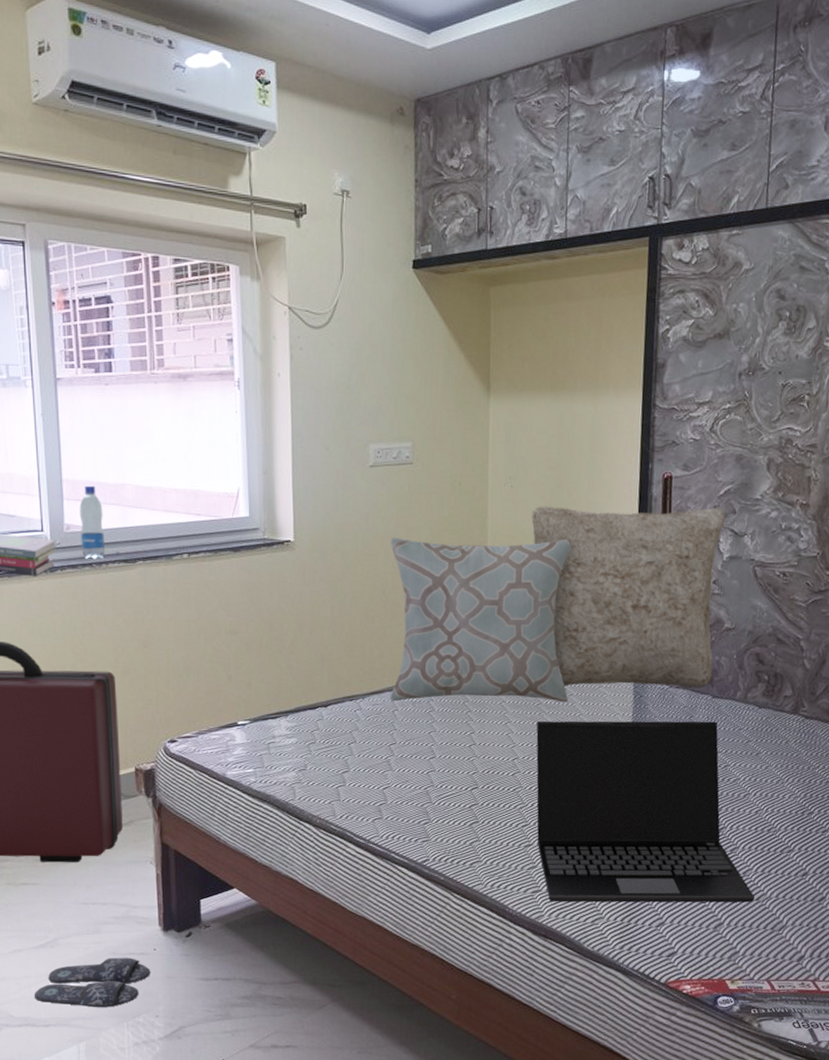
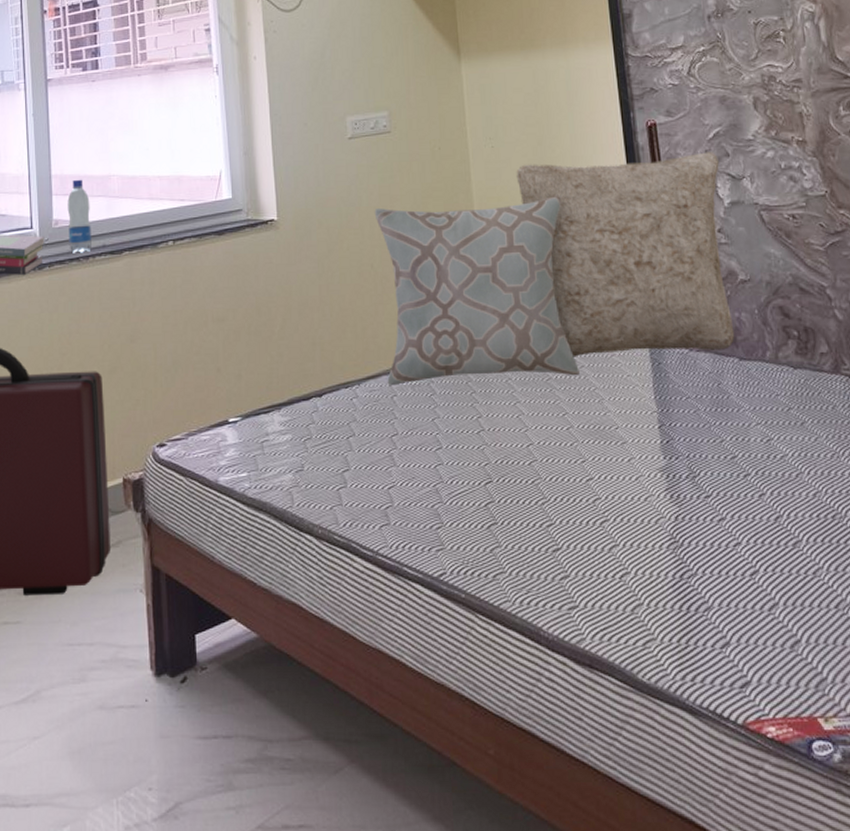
slippers: present [34,957,150,1008] -> none [13,712,142,780]
laptop: present [536,720,755,903] -> none [549,388,834,621]

